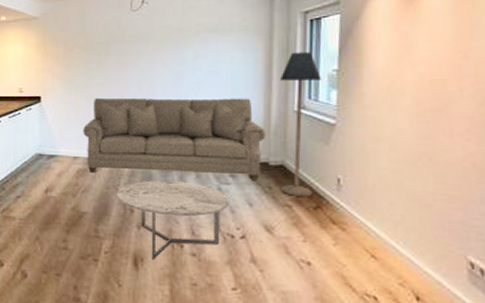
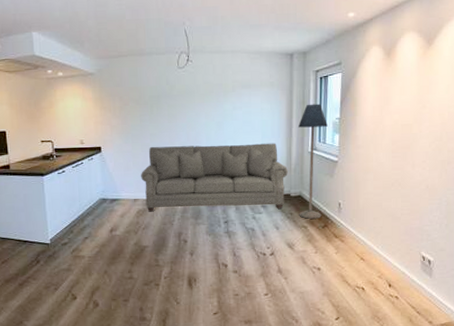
coffee table: present [116,180,230,260] -> none [172,214,262,279]

